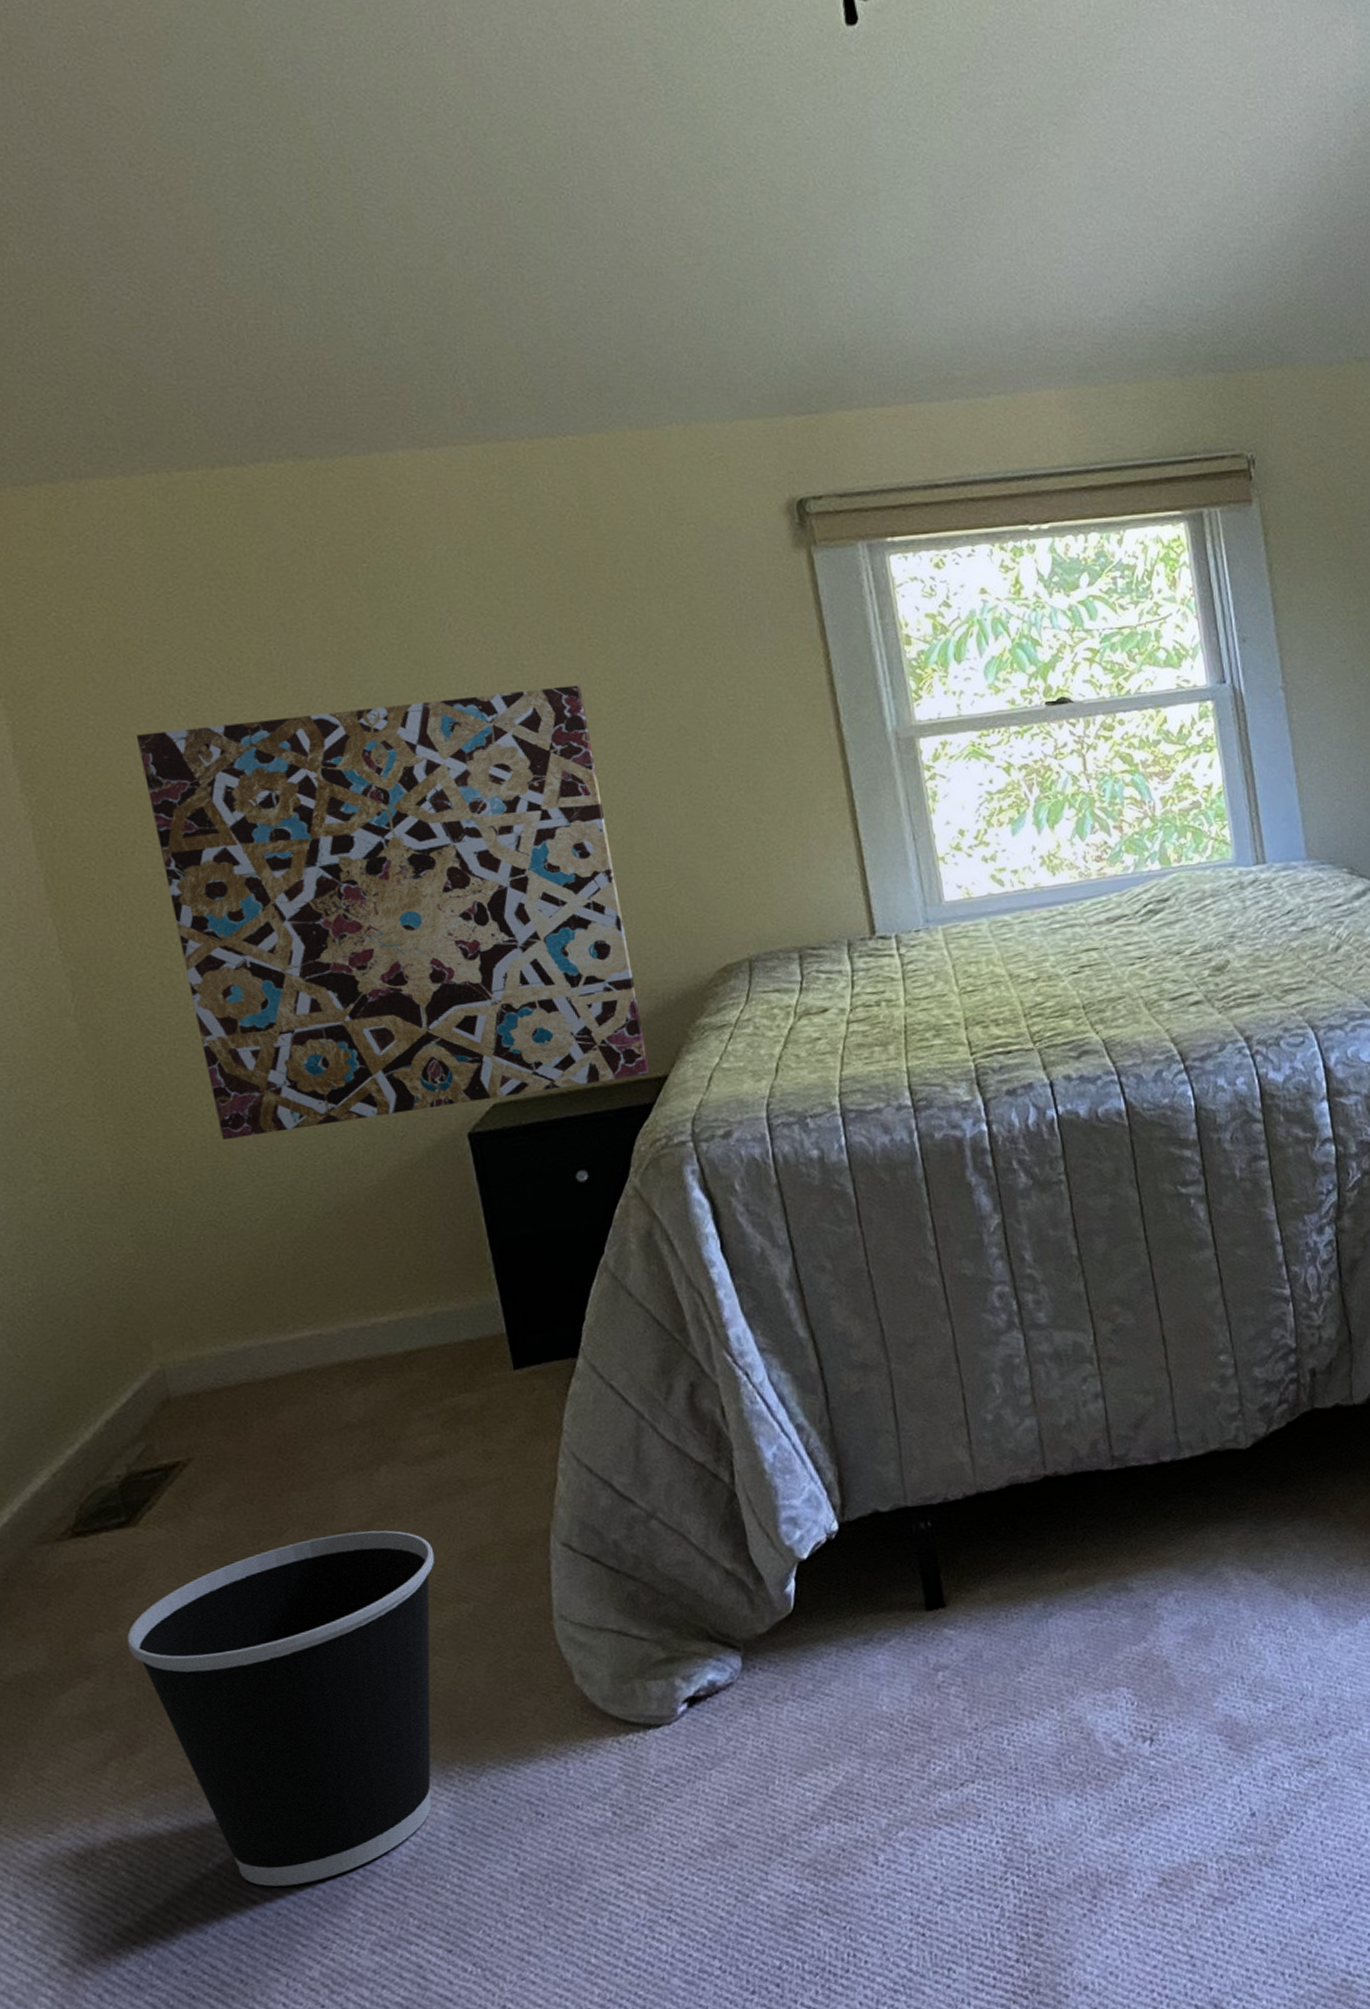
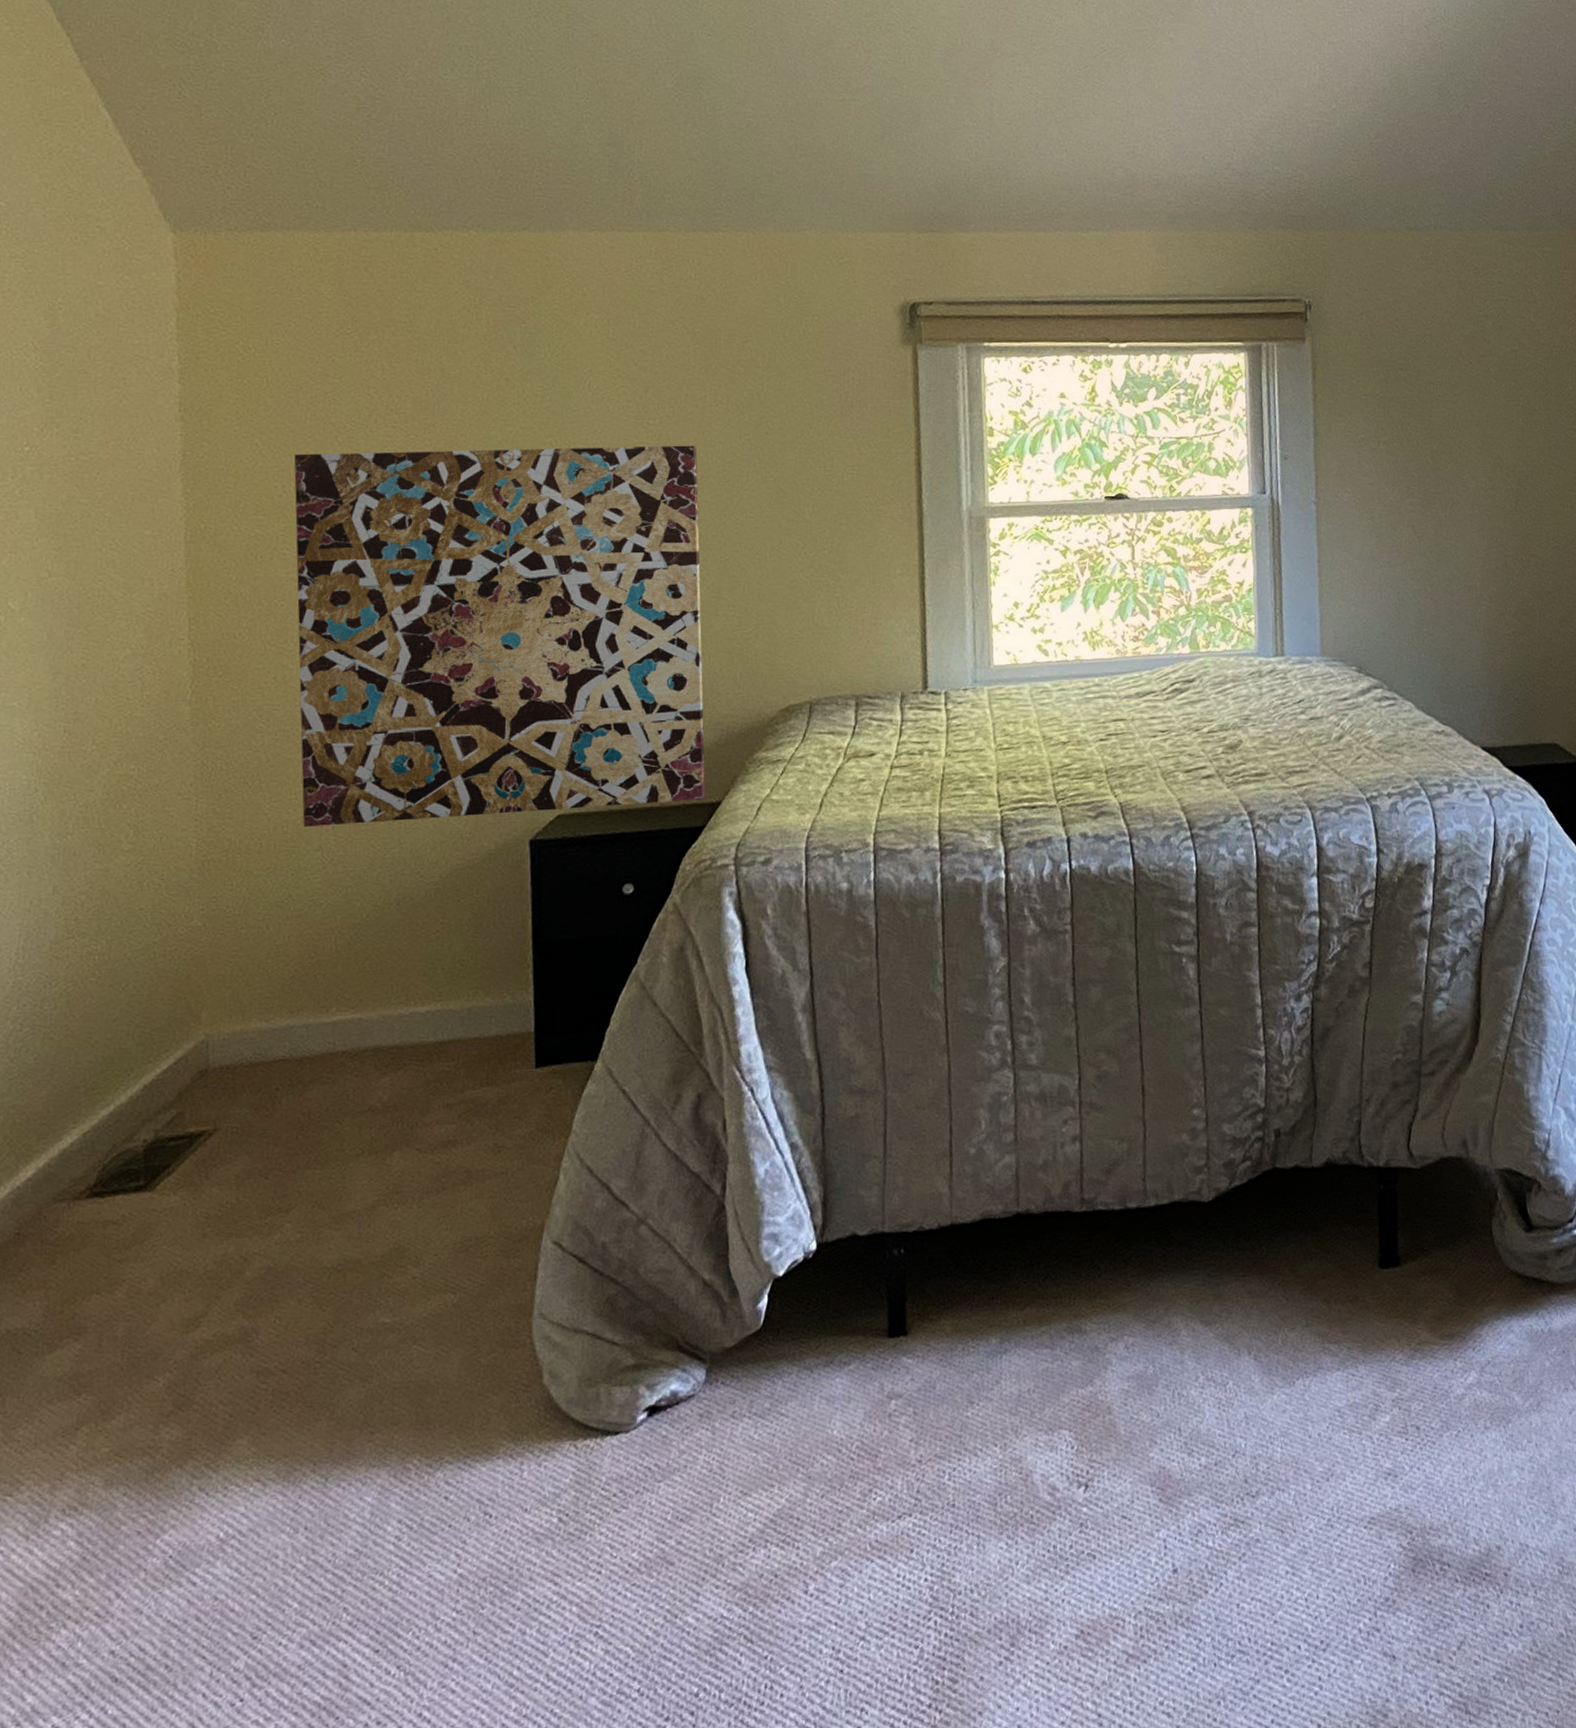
wastebasket: present [127,1530,435,1887] -> none [121,1214,431,1570]

